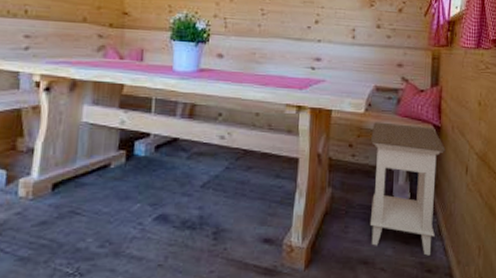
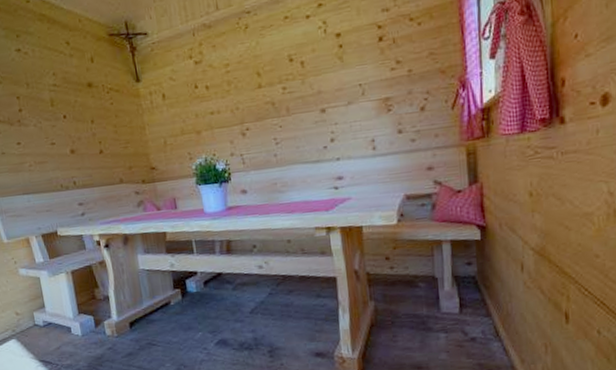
nightstand: present [369,122,446,256] -> none [407,228,495,357]

